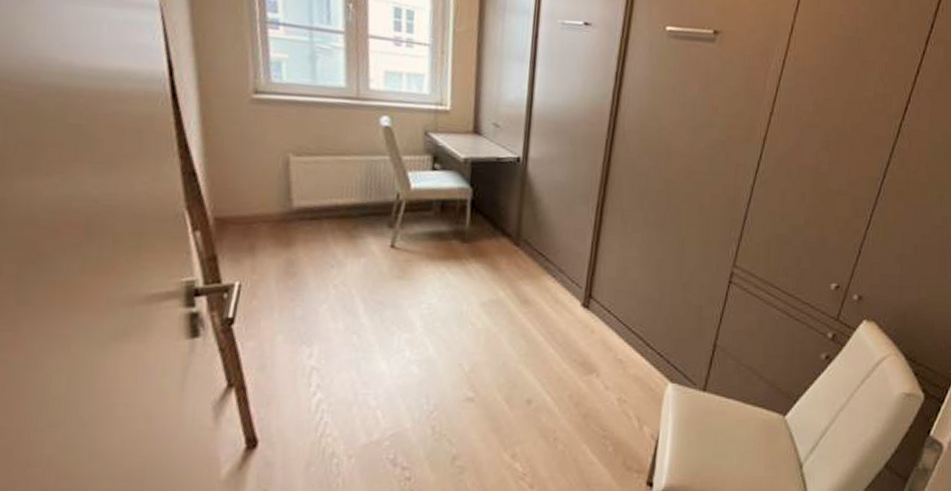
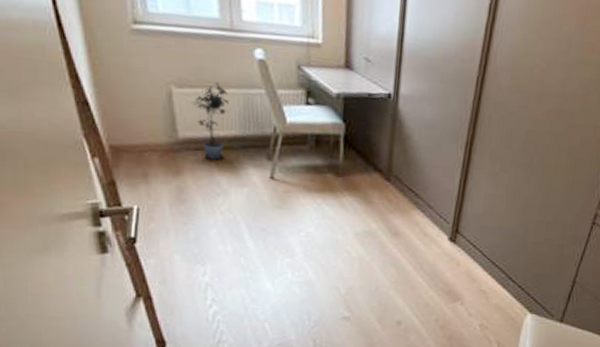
potted plant: none [310,149,351,229] -> present [192,82,229,160]

